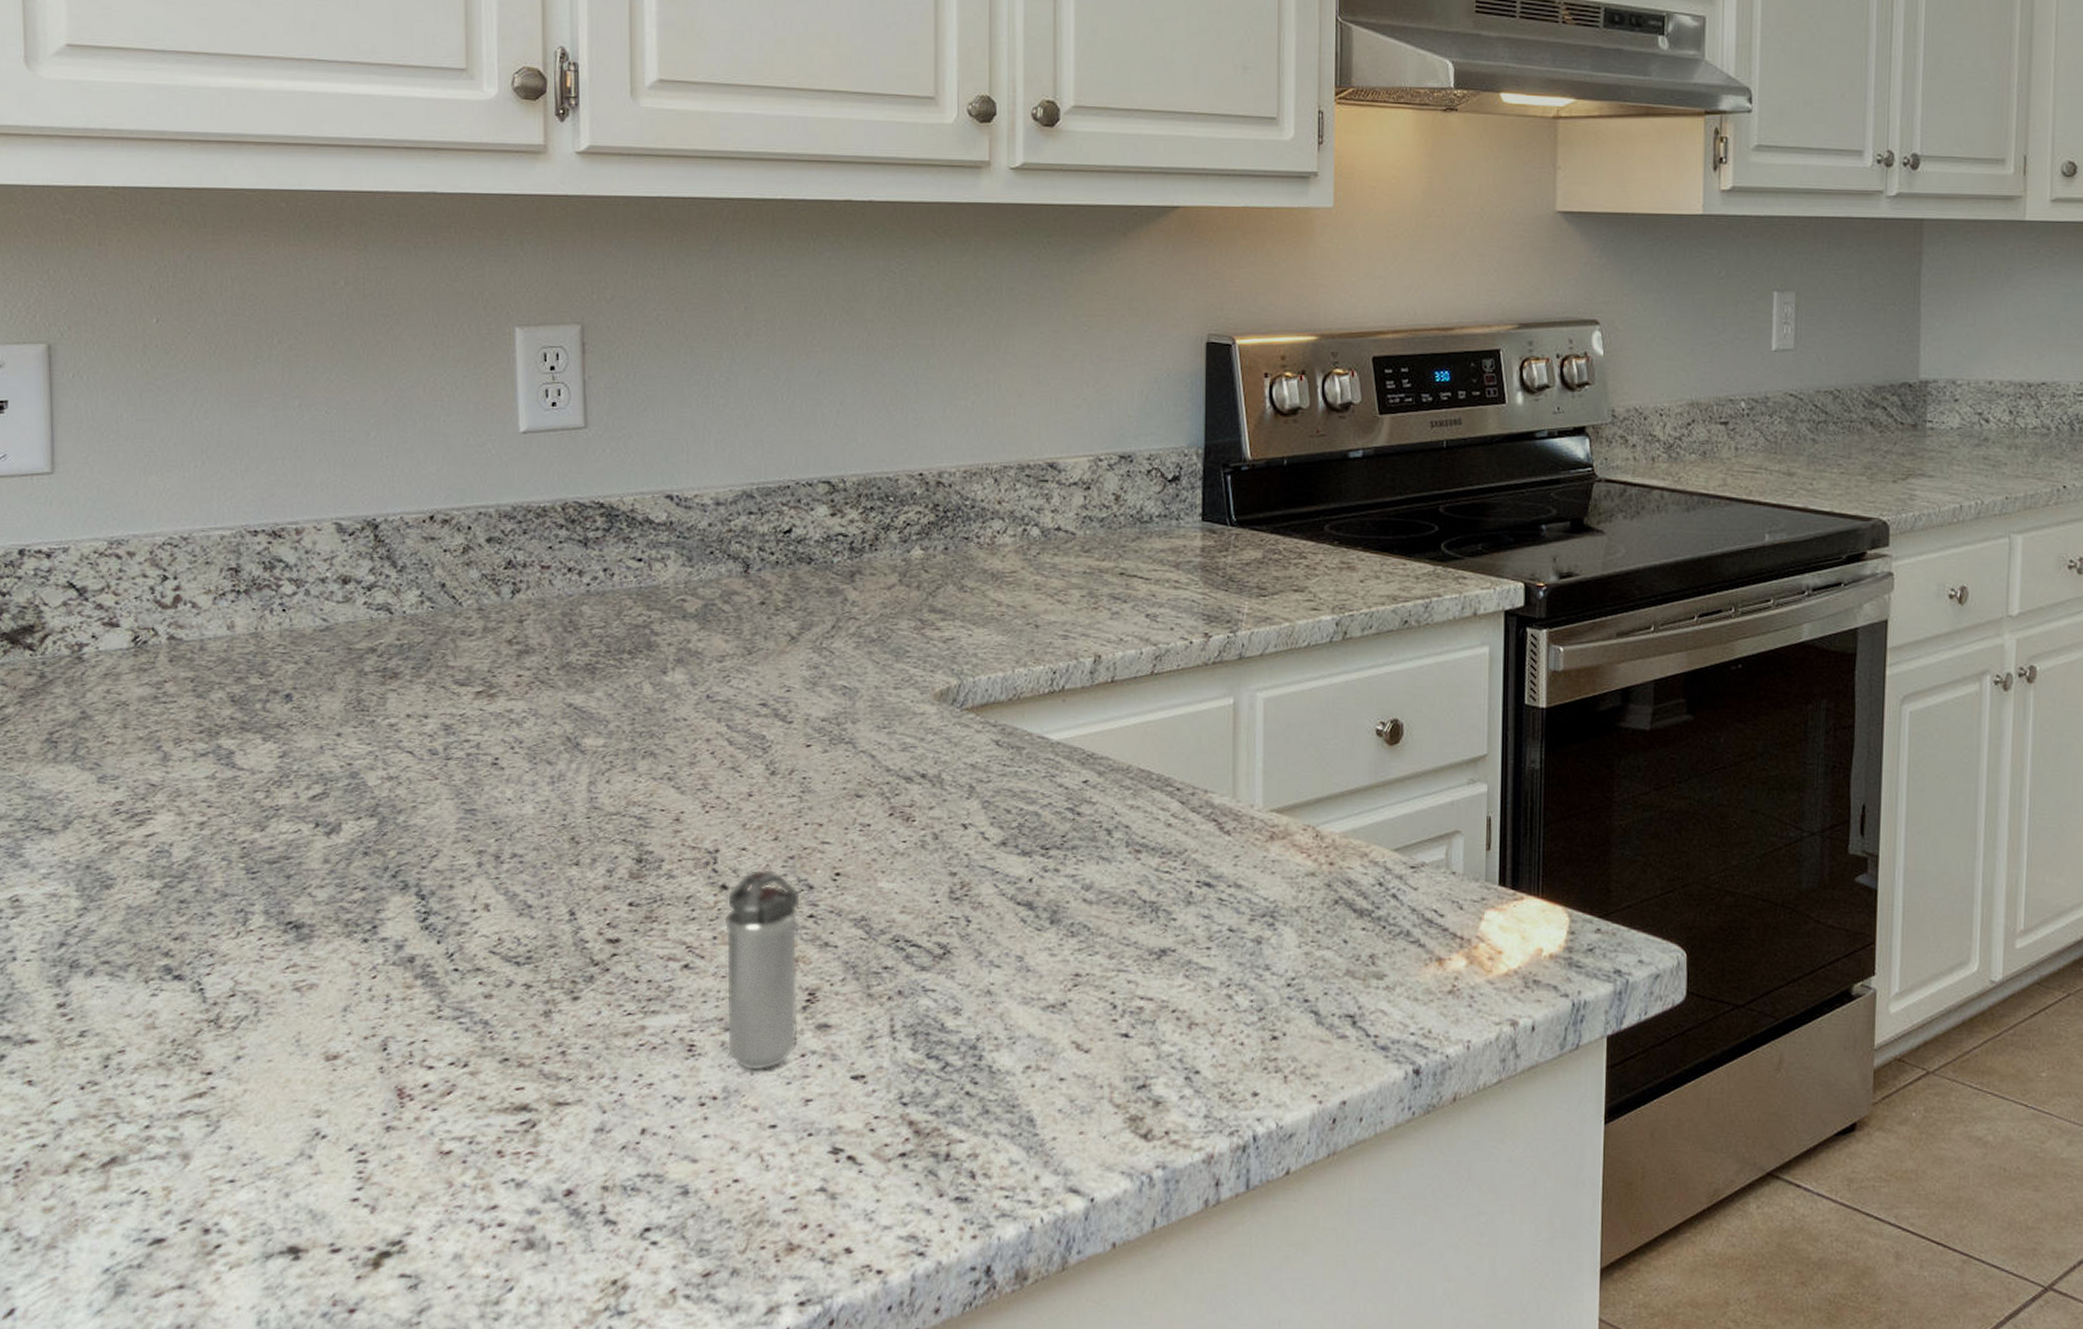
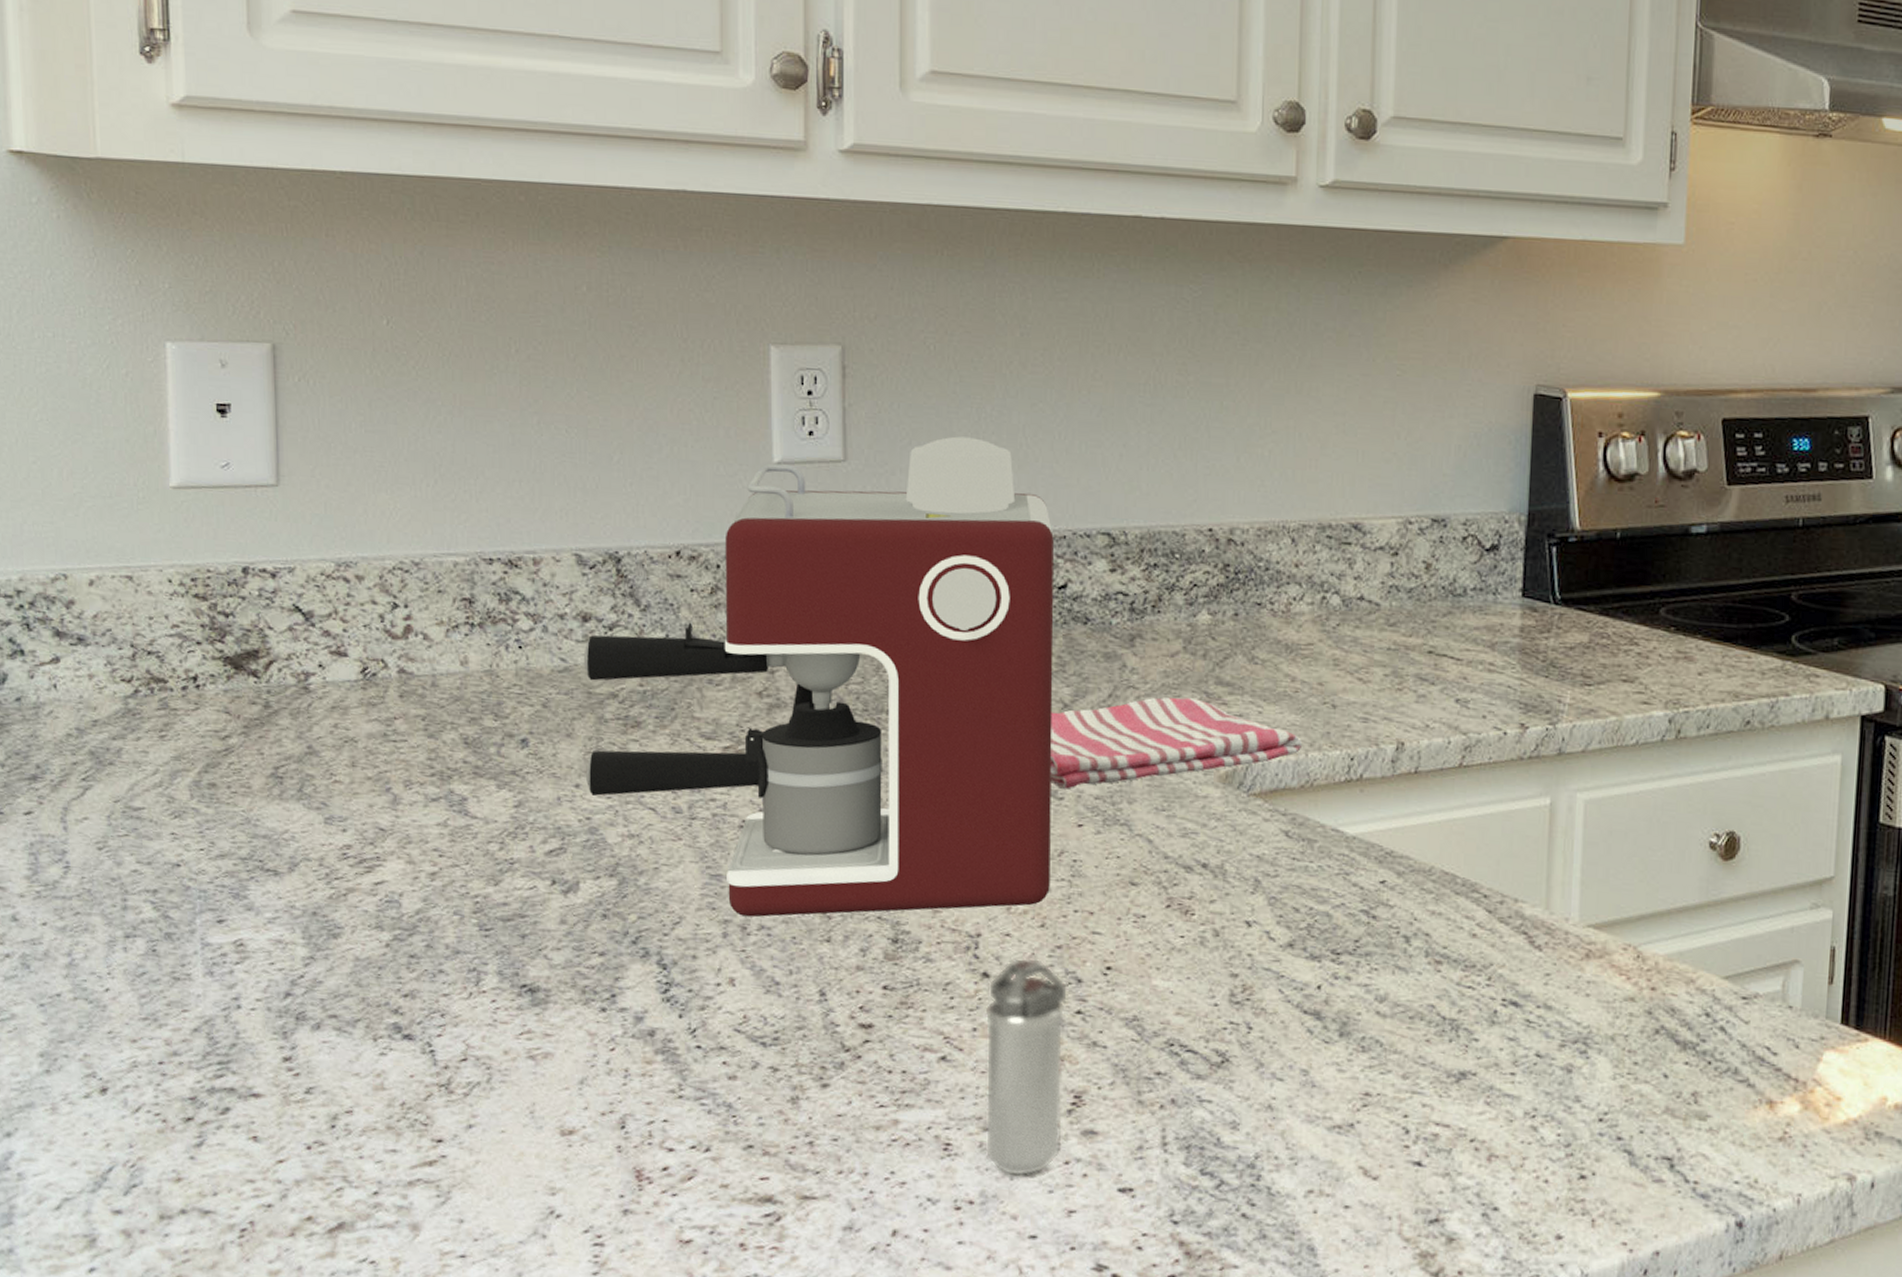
coffee maker: none [343,401,782,847] -> present [583,436,1054,918]
dish towel: none [780,624,1010,713] -> present [1050,697,1303,789]

